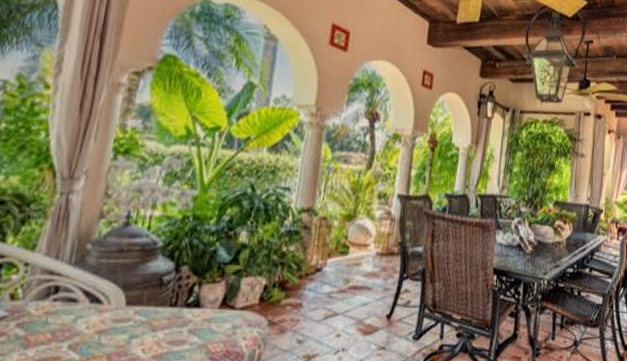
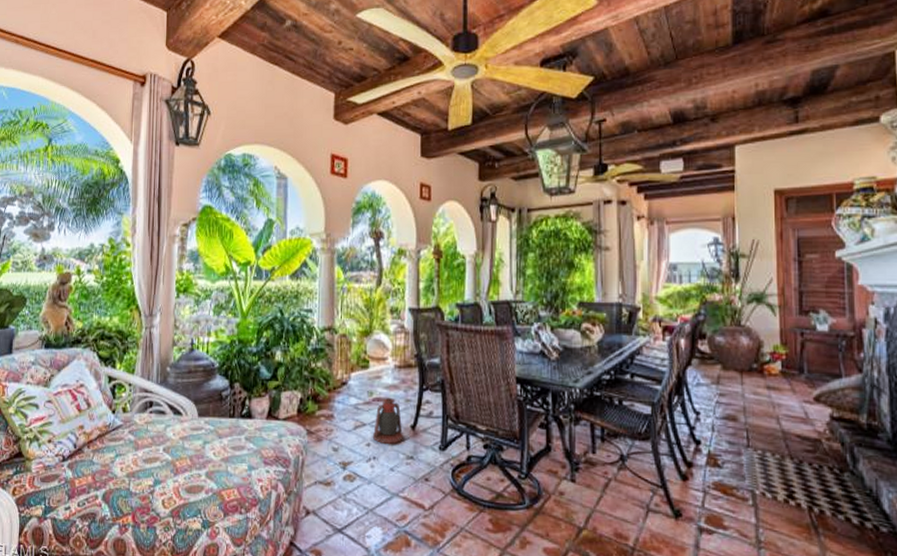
lantern: none [343,286,379,334] -> present [372,398,404,444]

